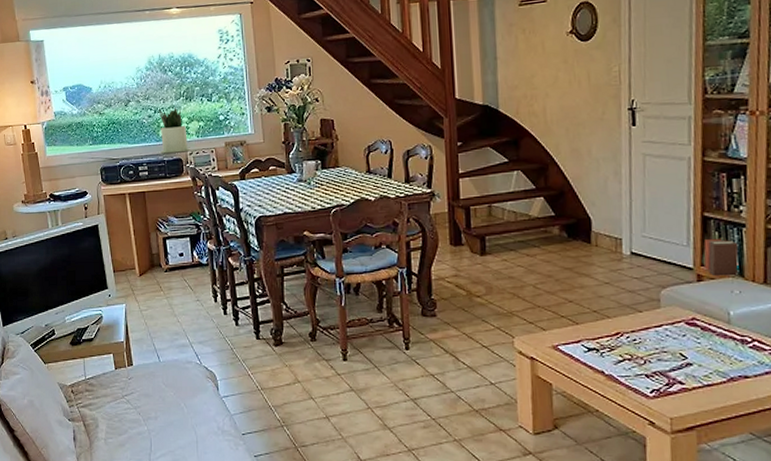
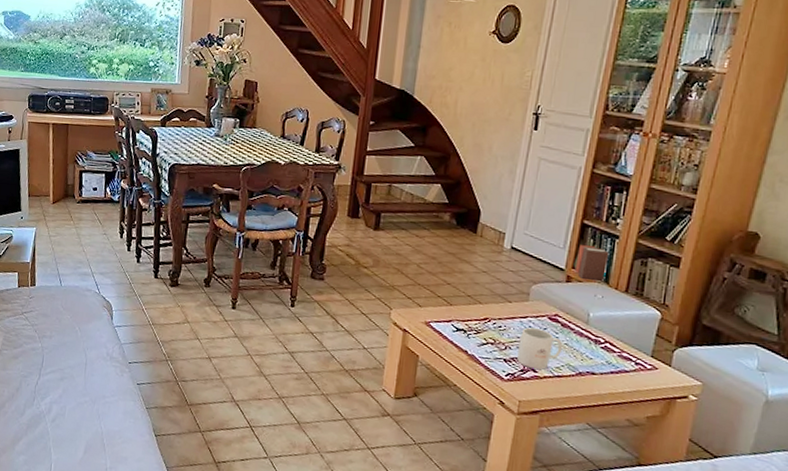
planter: present [158,107,190,155] -> none [88,47,117,93]
mug: none [658,336,708,382] -> present [517,327,563,370]

